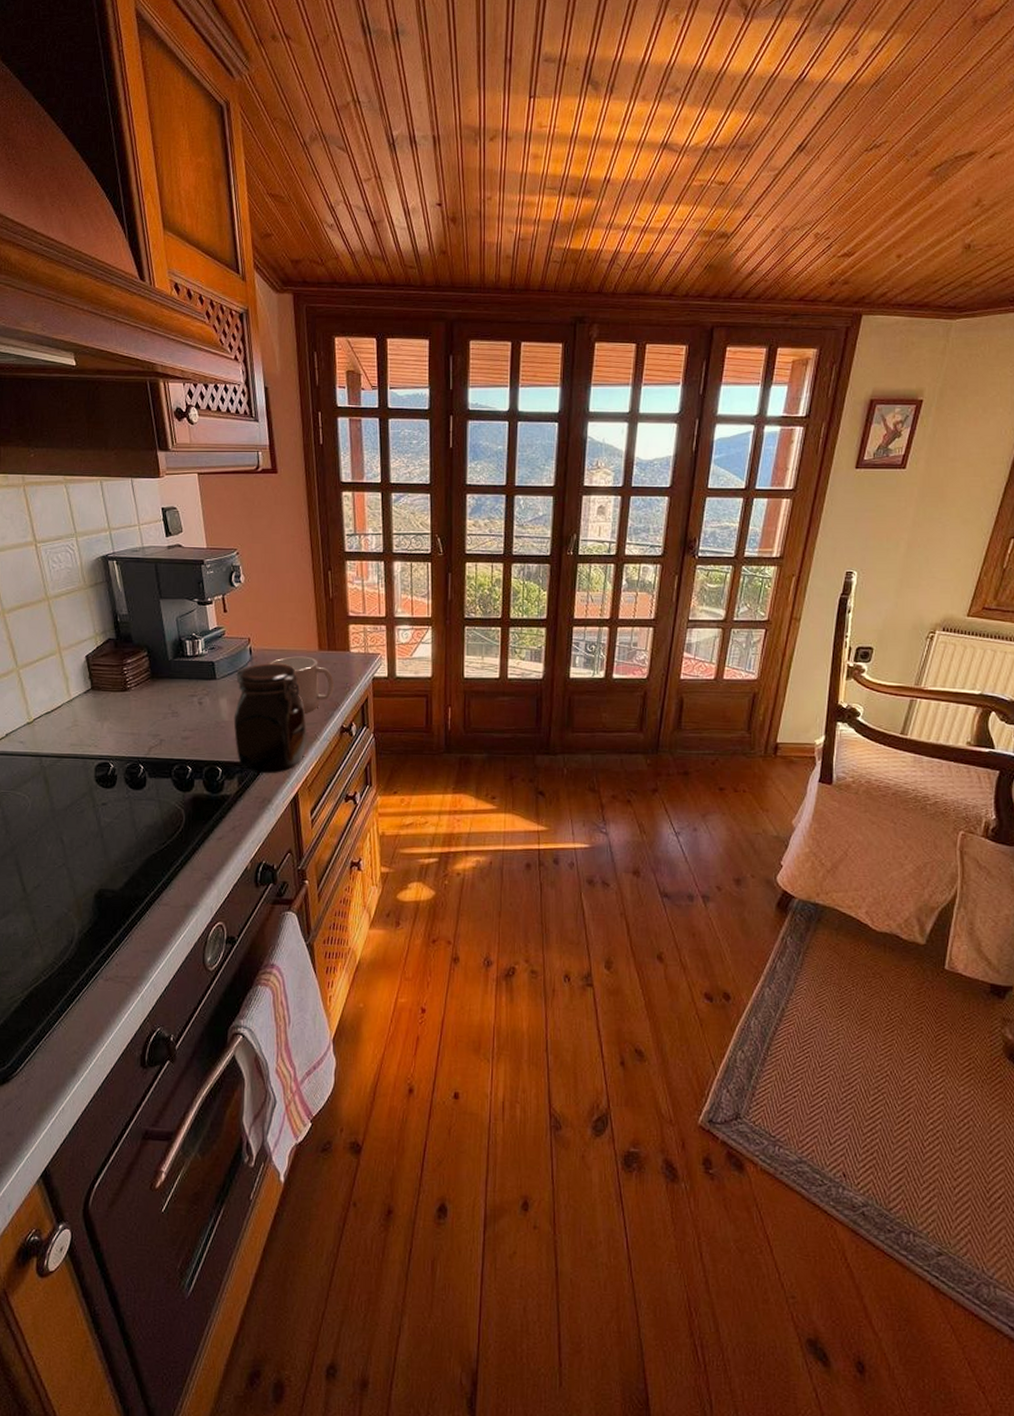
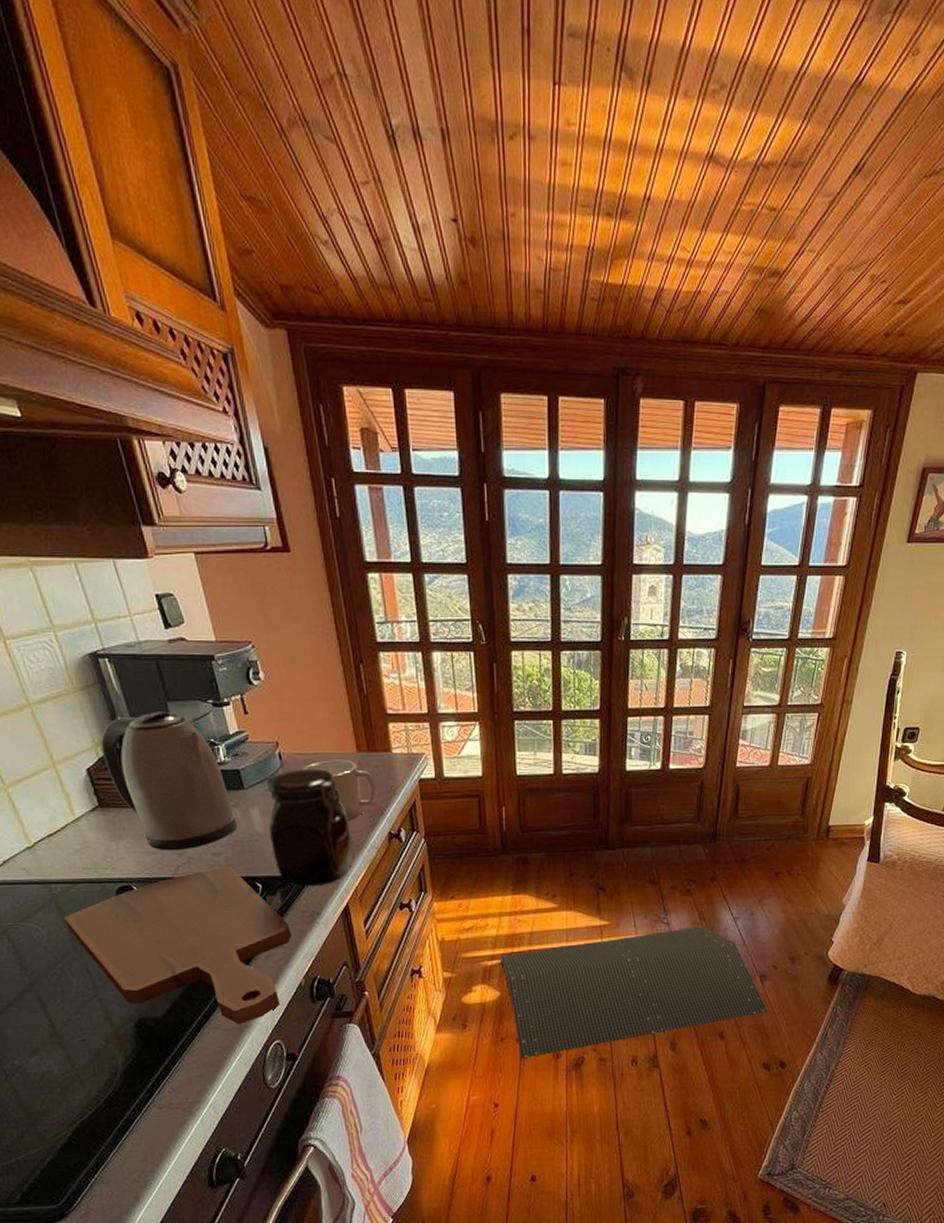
cutting board: none [48,749,244,904] -> present [63,865,292,1025]
kettle: none [100,607,207,733] -> present [100,711,238,851]
floor mat: none [437,838,711,964] -> present [500,926,768,1060]

